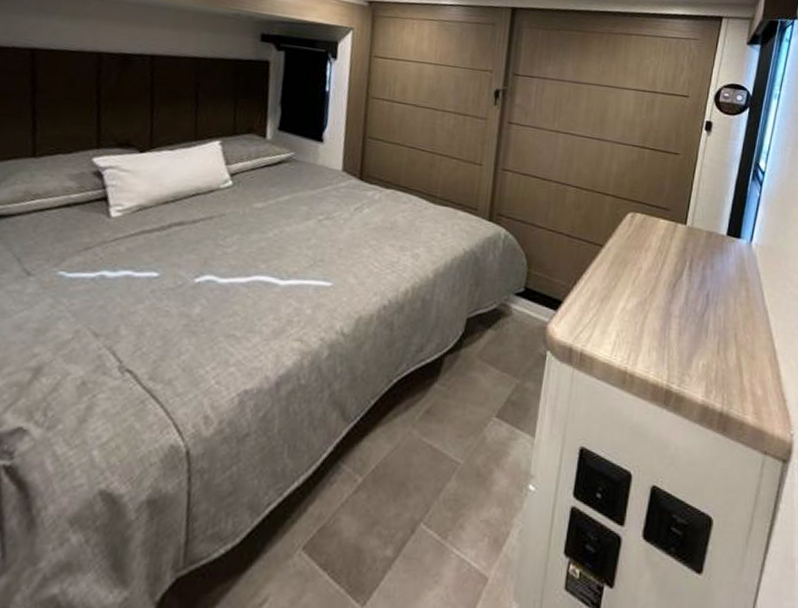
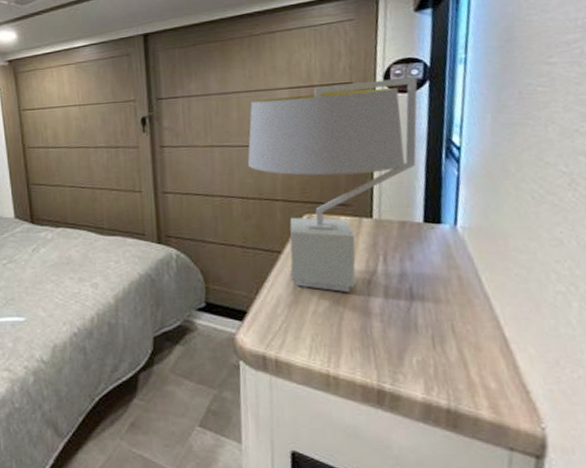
table lamp: none [587,94,741,292] -> present [247,77,418,292]

